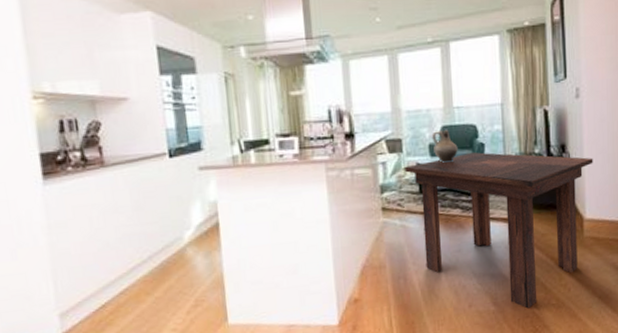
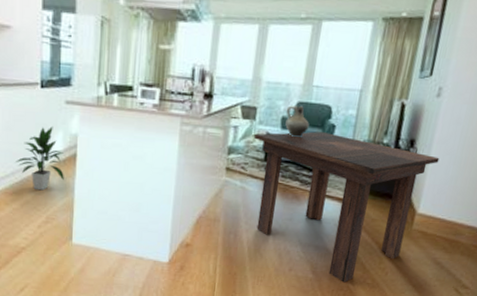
indoor plant: none [151,197,209,272] -> present [15,126,64,191]

